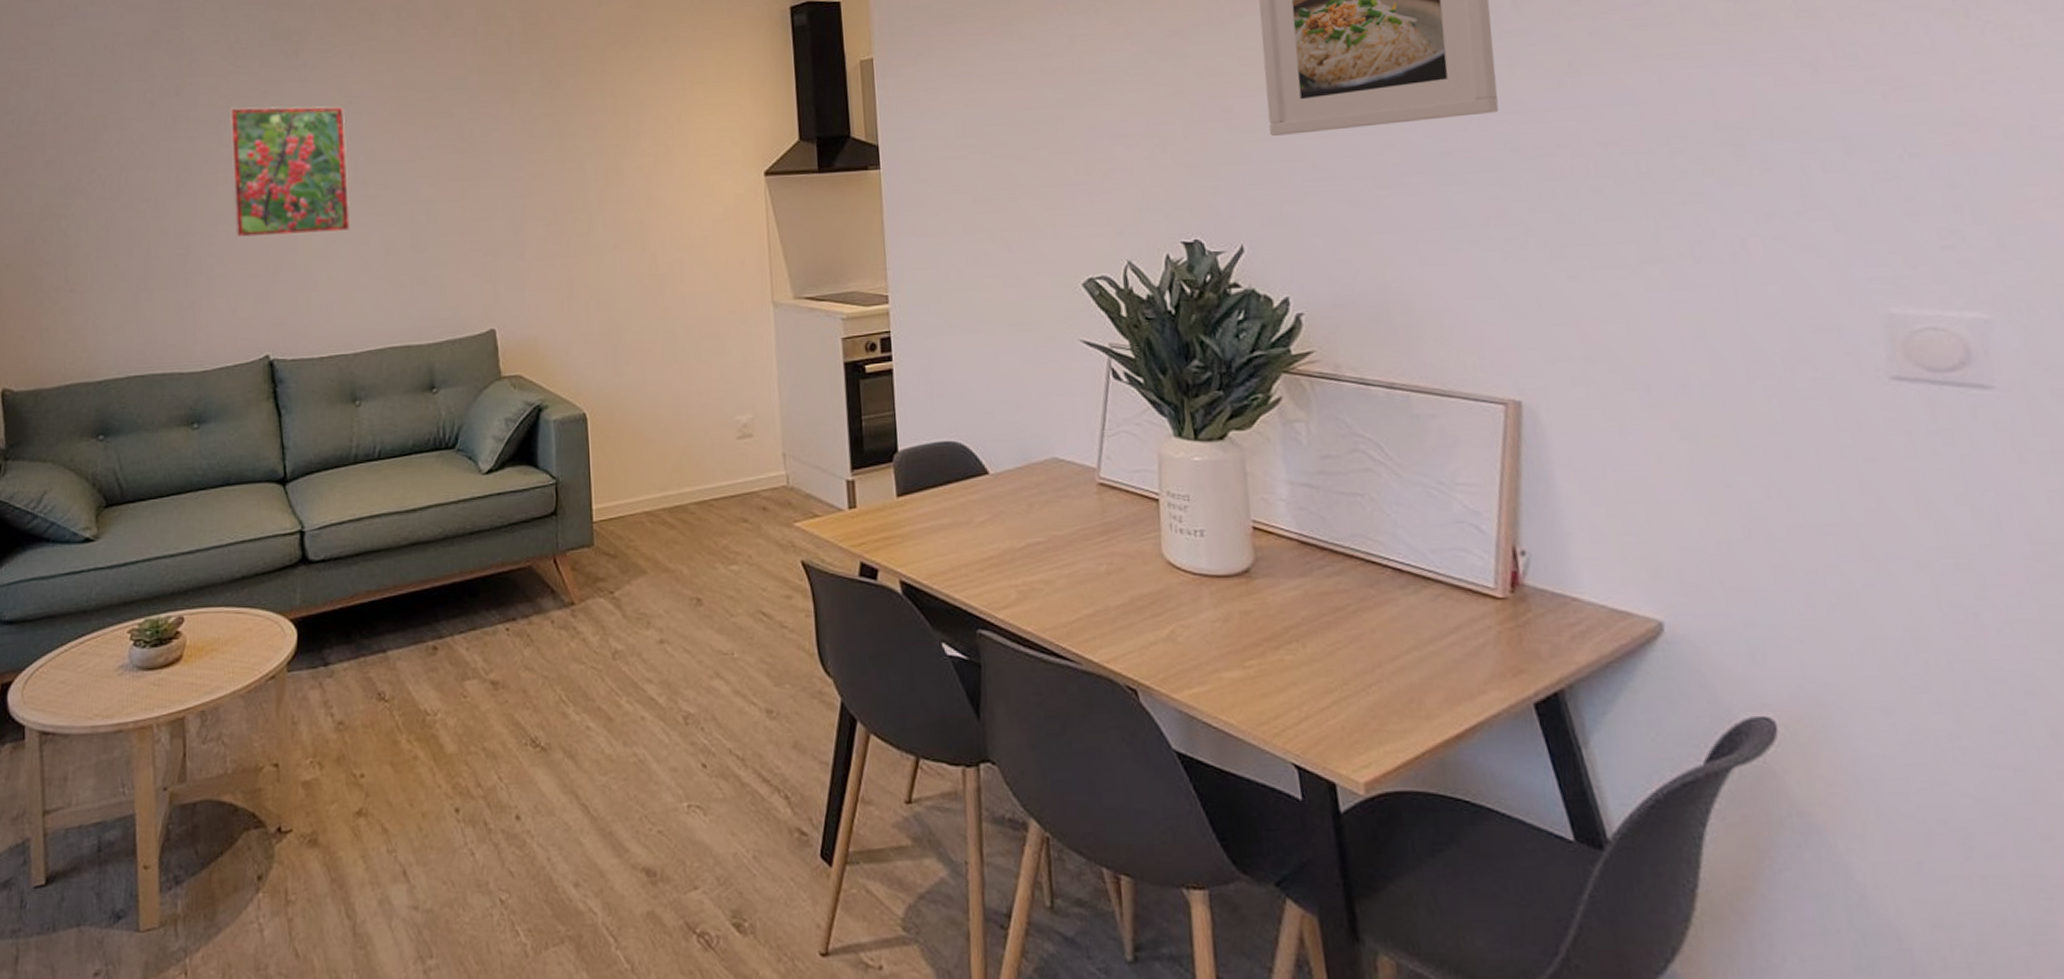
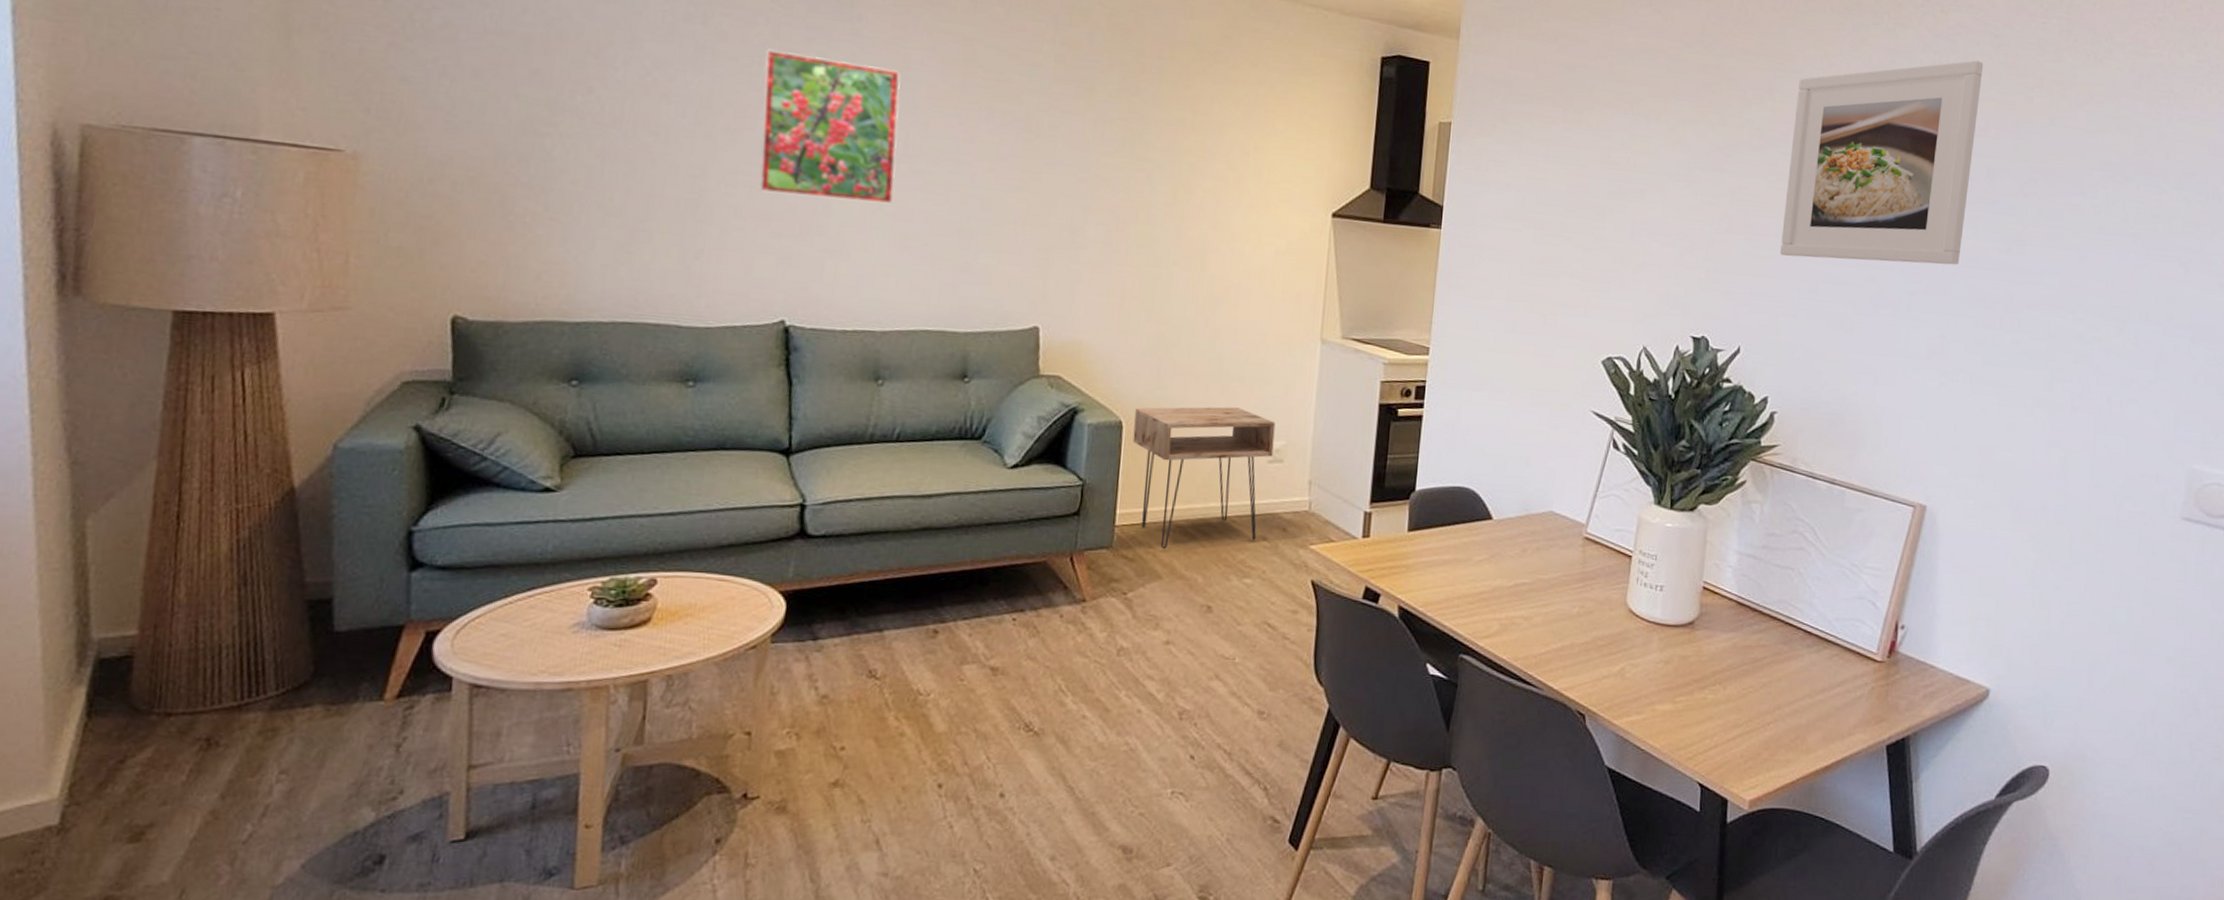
nightstand: none [597,385,741,542] -> present [1132,407,1276,549]

